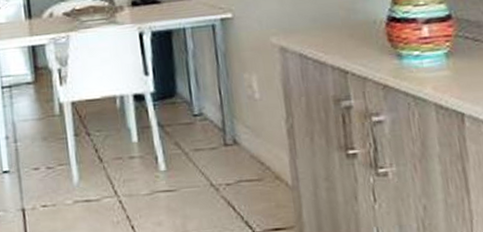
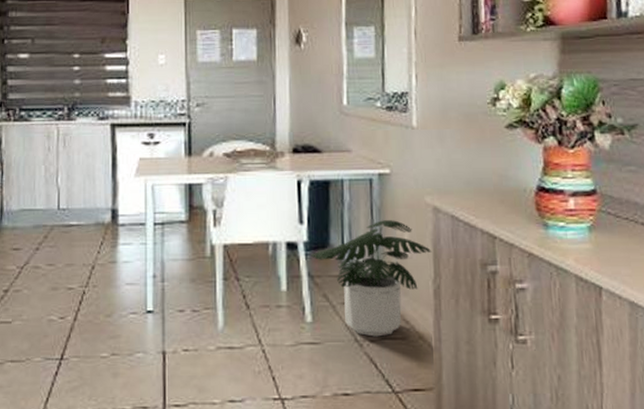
potted plant: none [158,63,283,180] -> present [310,220,432,337]

